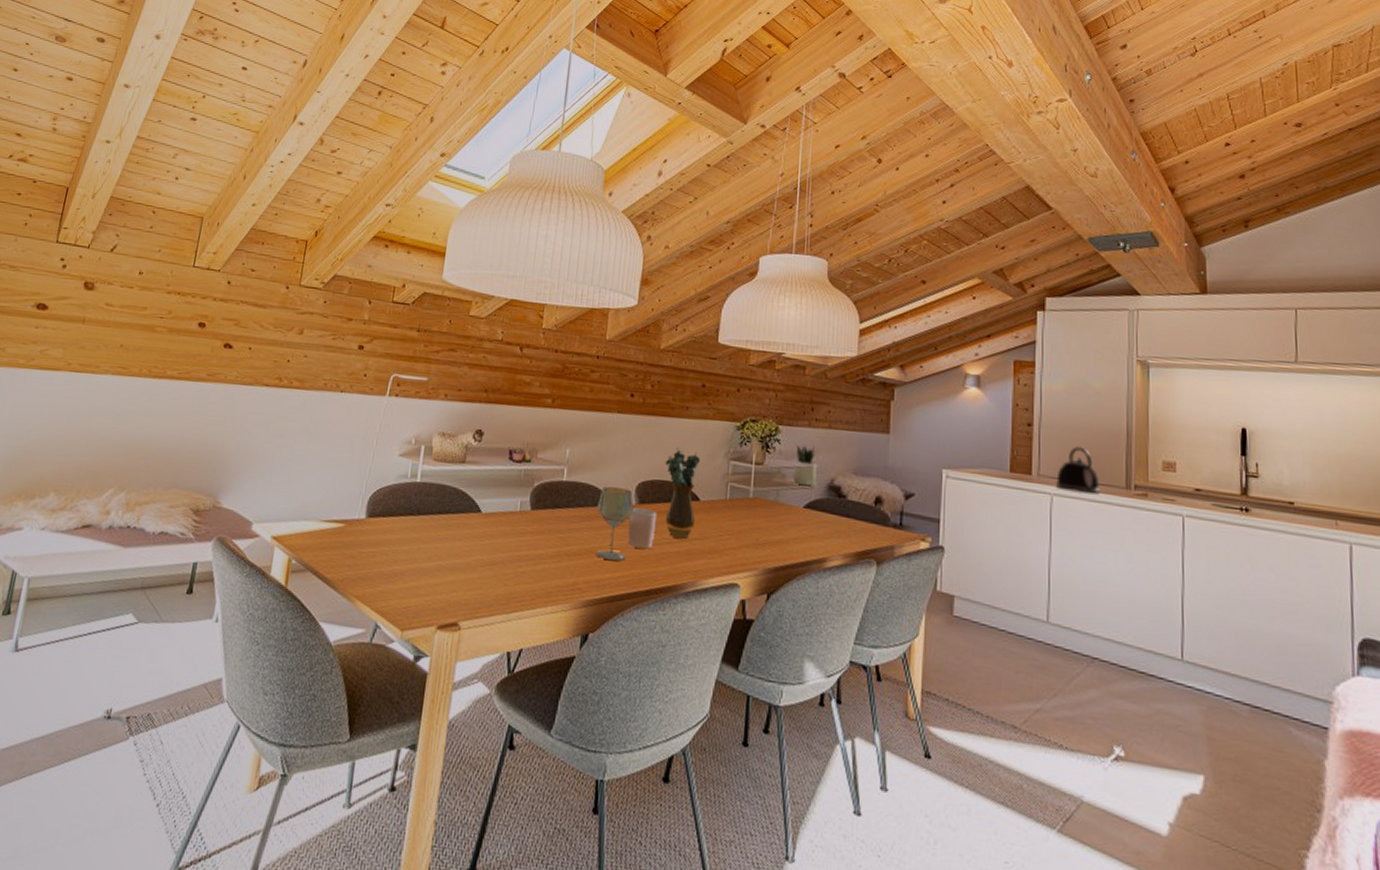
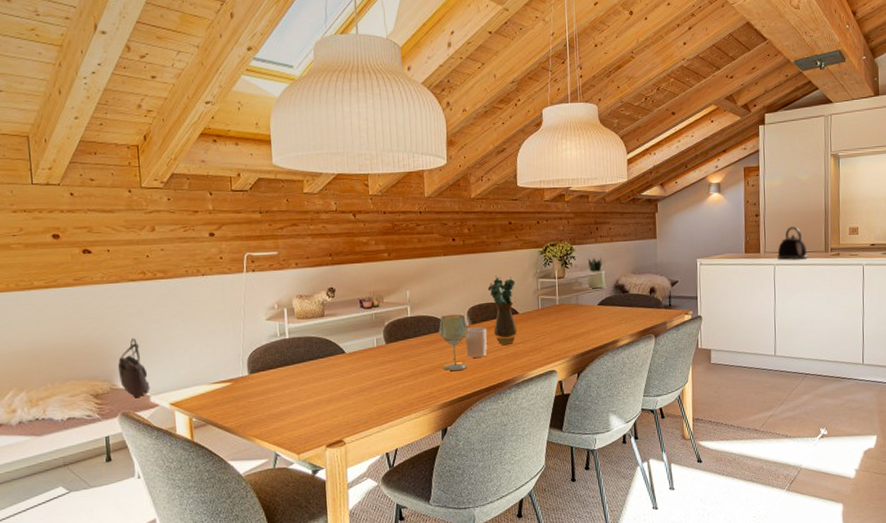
handbag: none [225,451,257,522] -> present [117,338,150,397]

